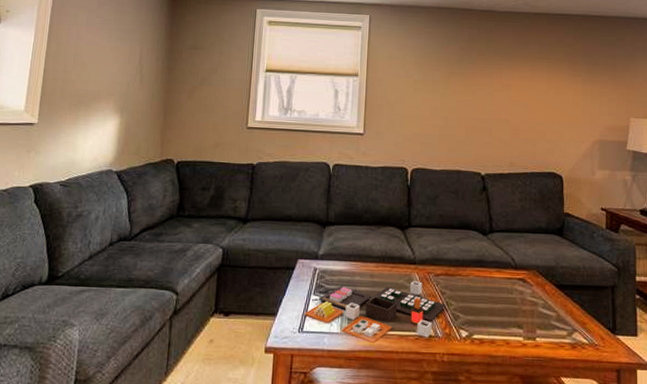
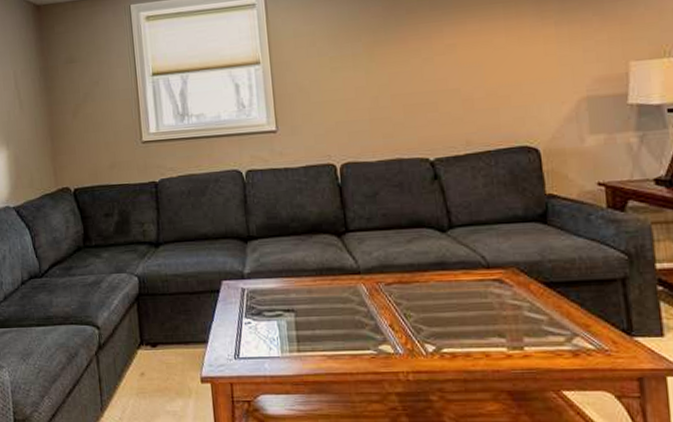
toy food set: present [304,280,446,343] -> none [238,292,404,365]

